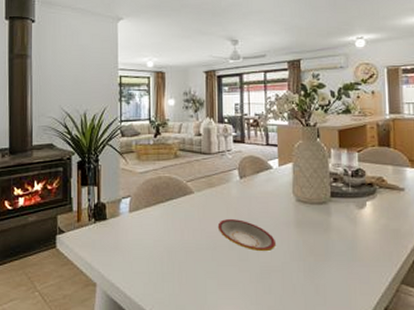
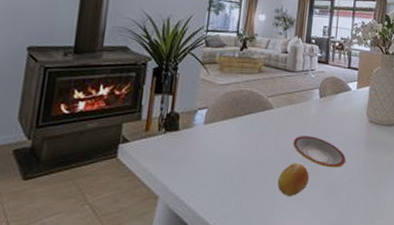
fruit: none [206,248,240,282] -> present [277,163,310,196]

